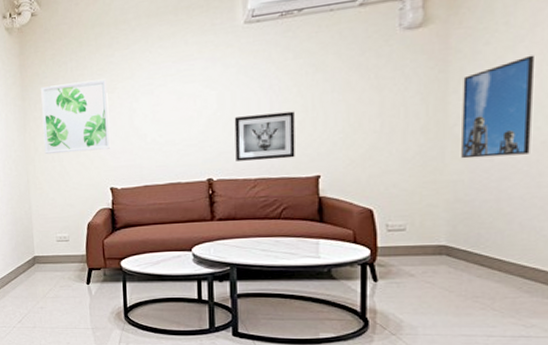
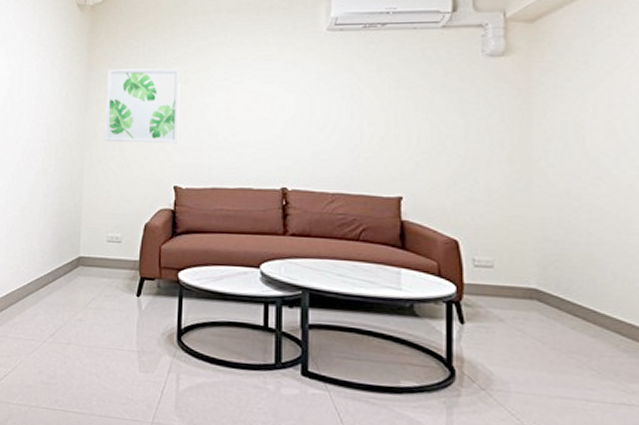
wall art: present [234,111,295,161] -> none [313,125,376,175]
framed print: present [461,55,534,159] -> none [546,96,618,197]

